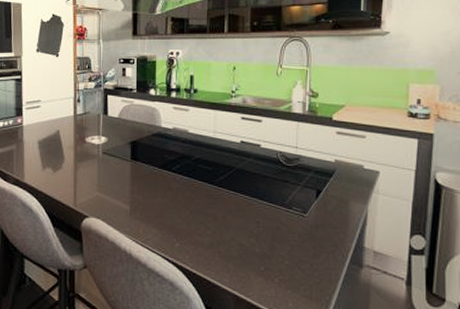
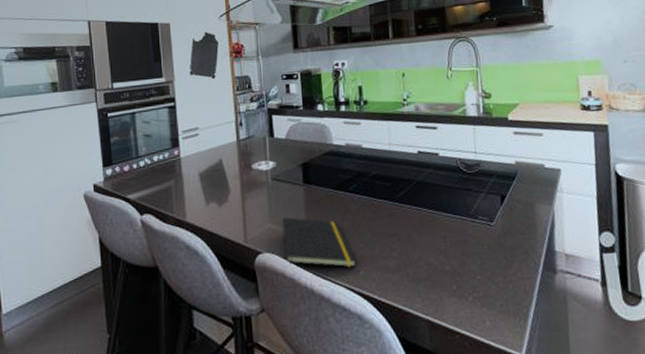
notepad: none [109,188,173,239] -> present [282,217,356,268]

